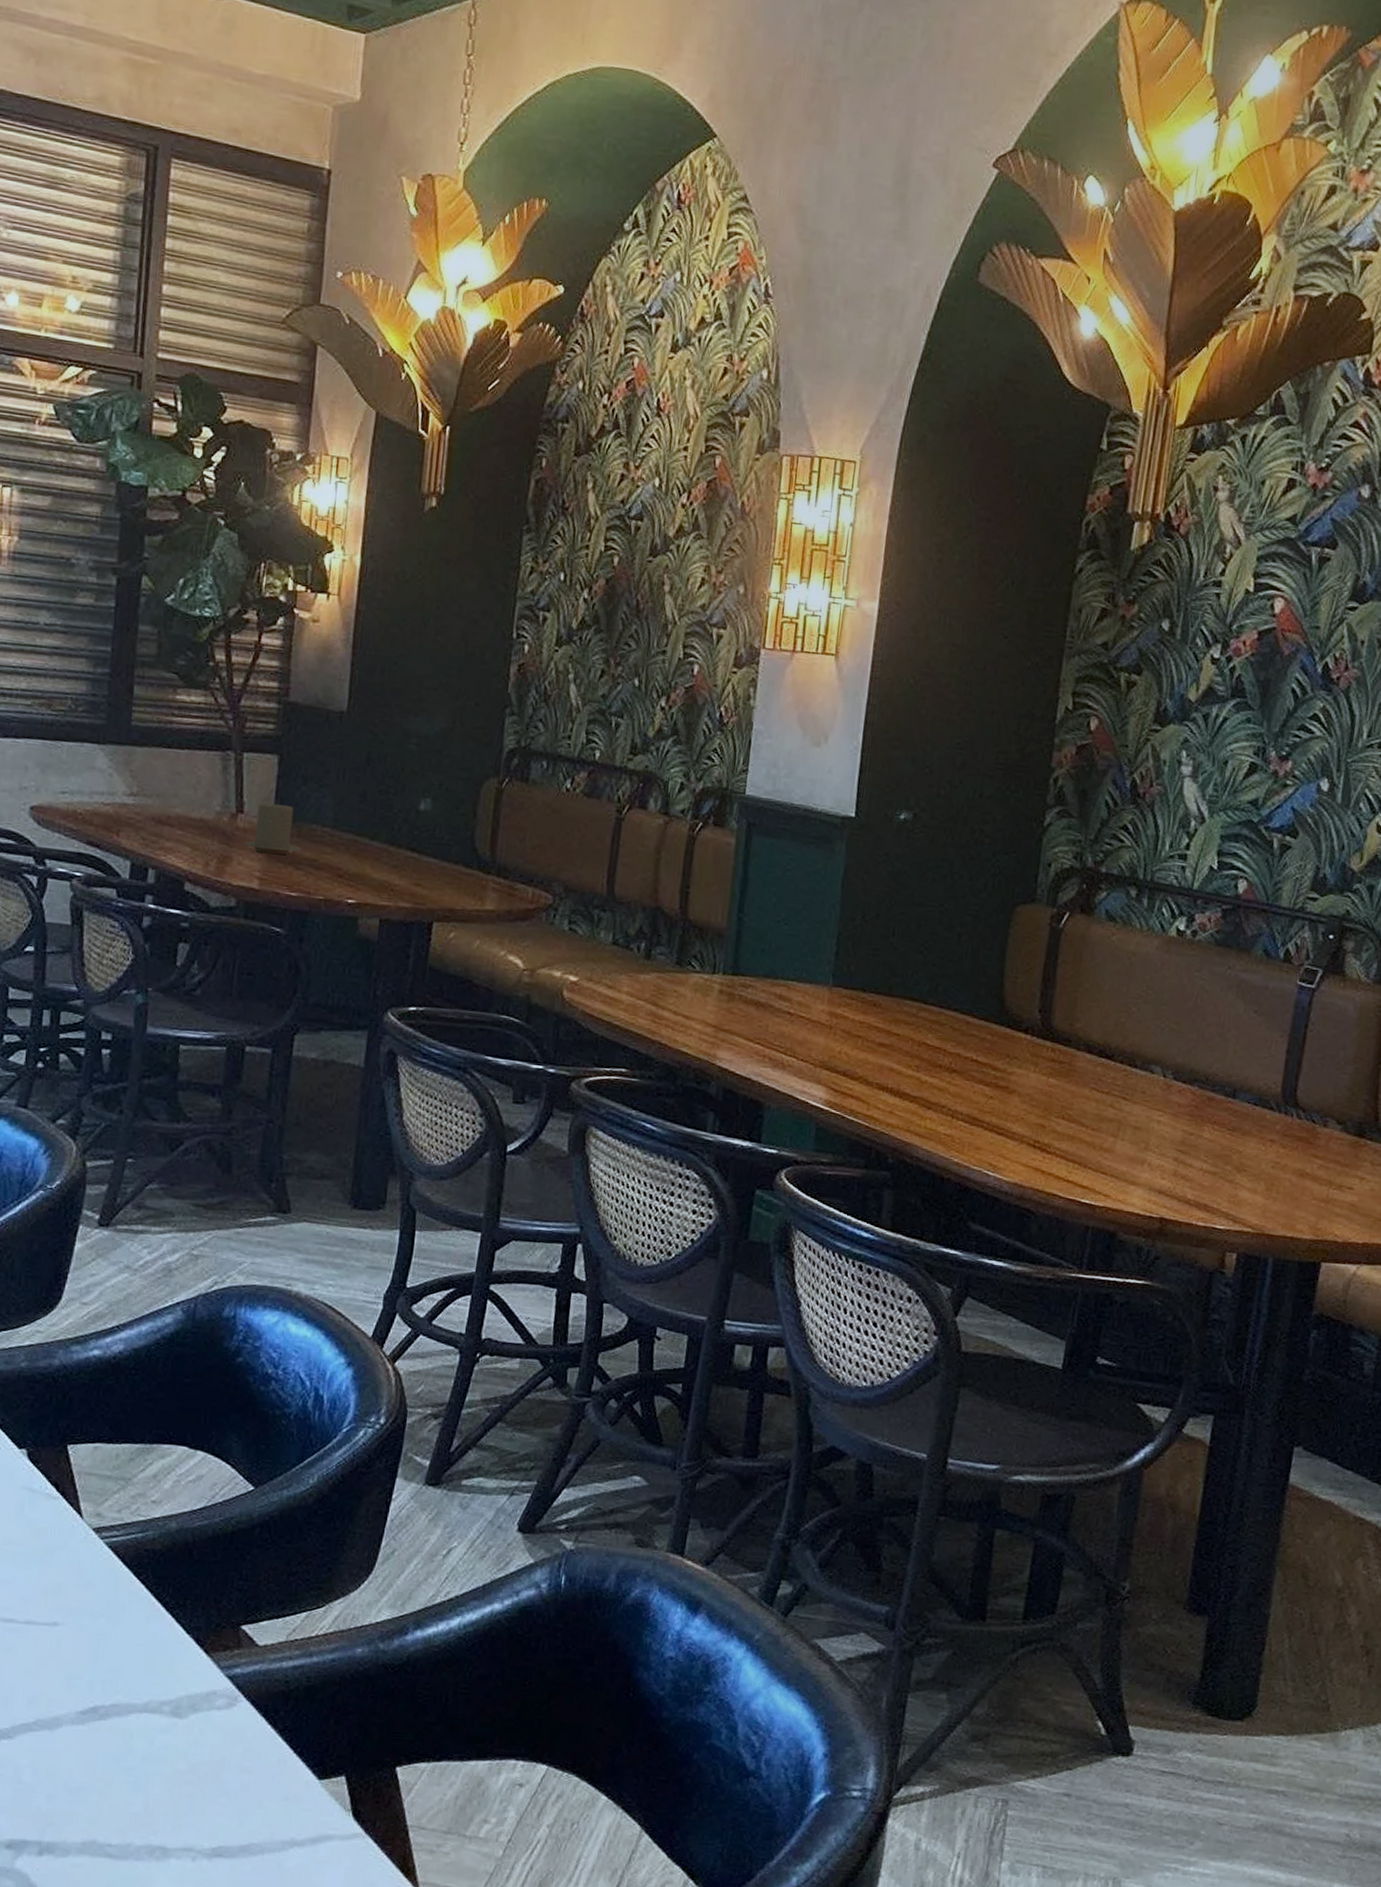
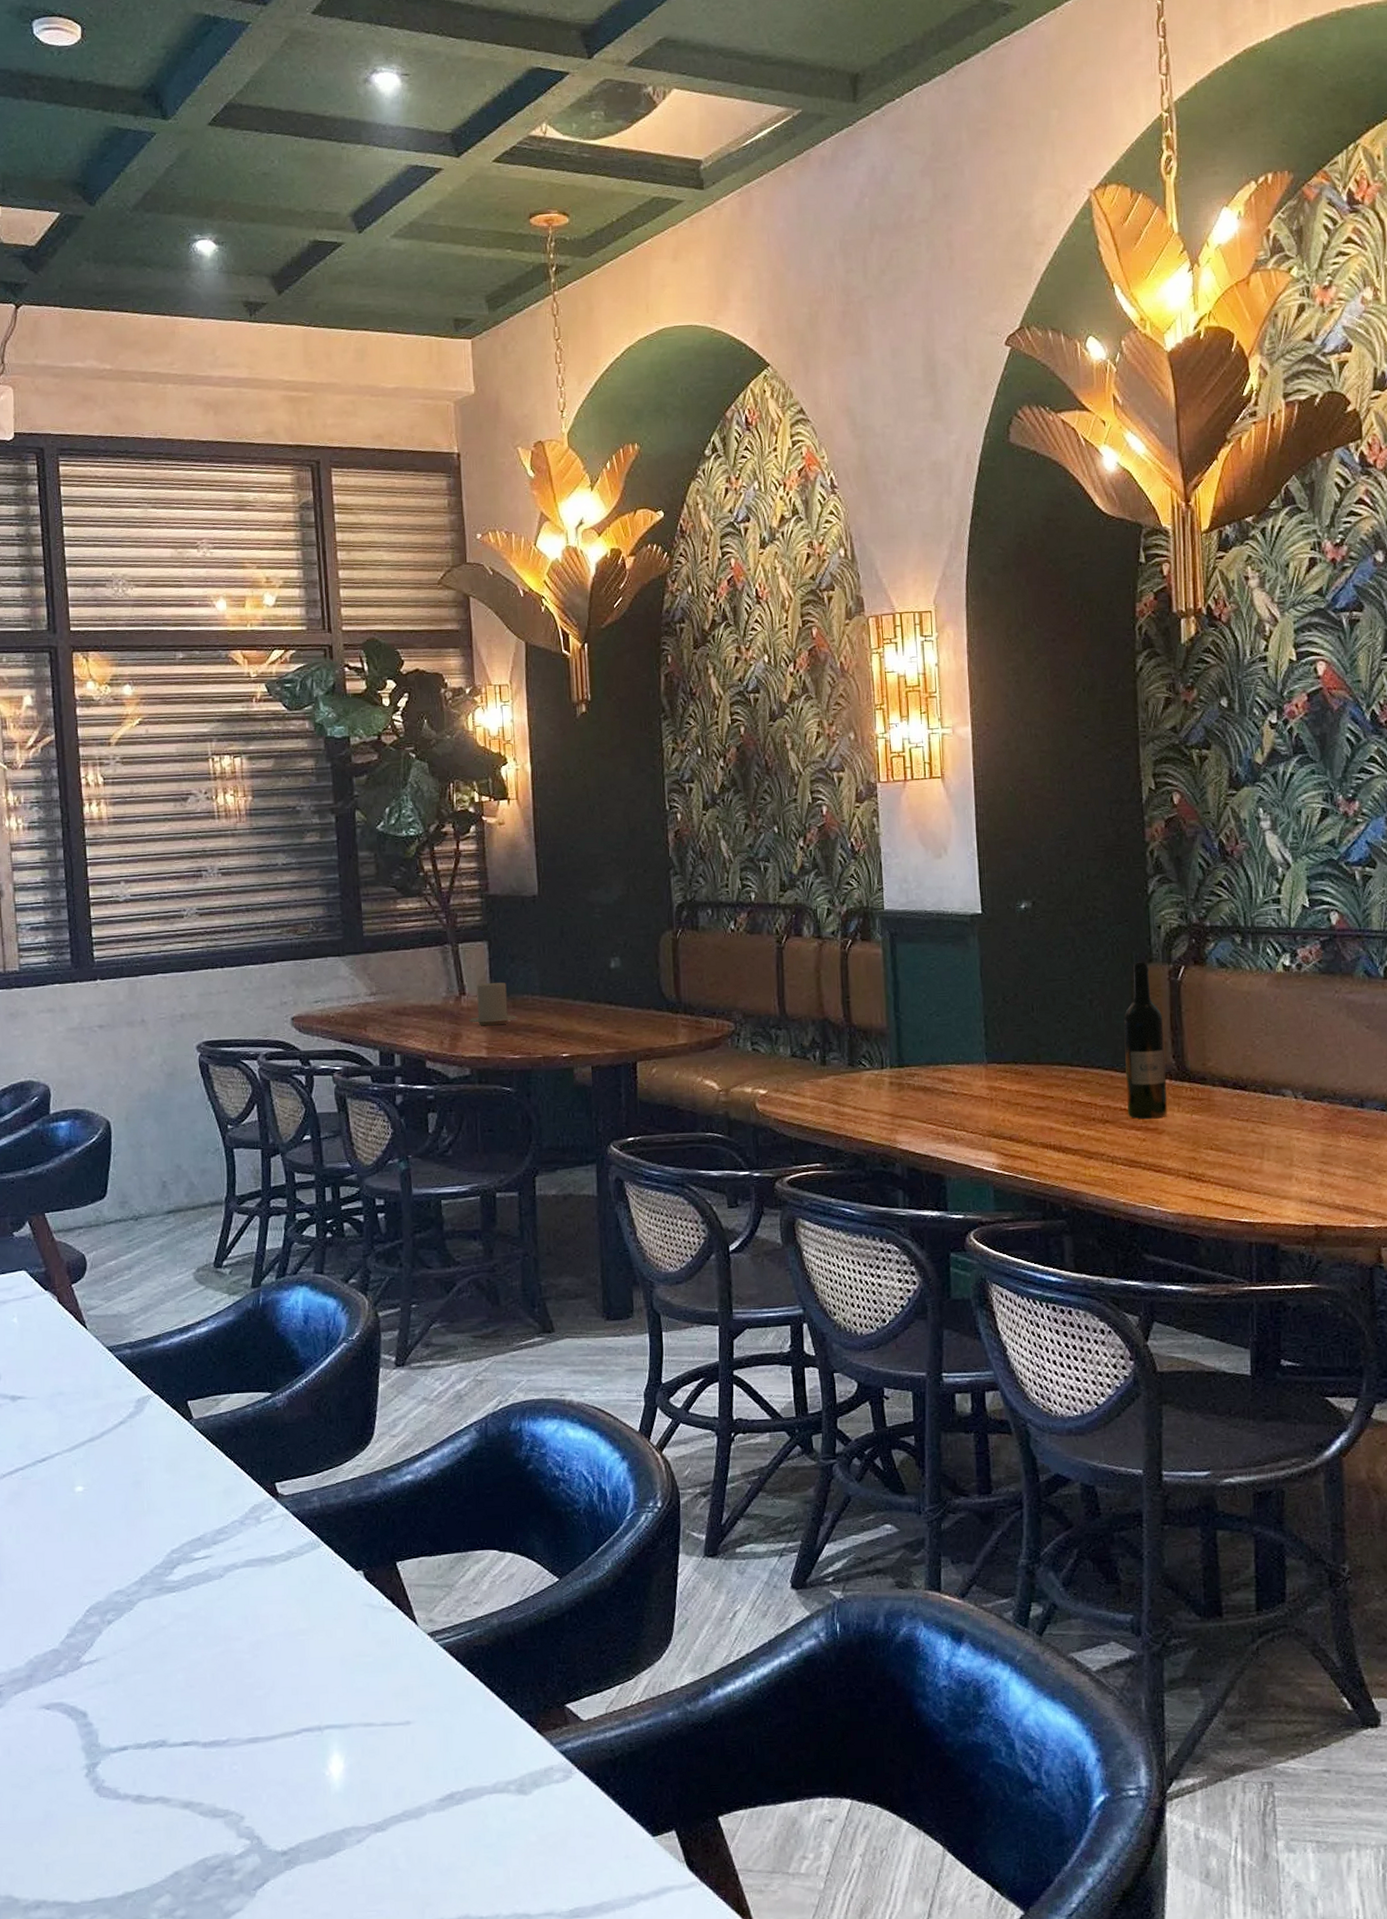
wine bottle: none [979,900,1037,1076] -> present [1123,962,1168,1119]

